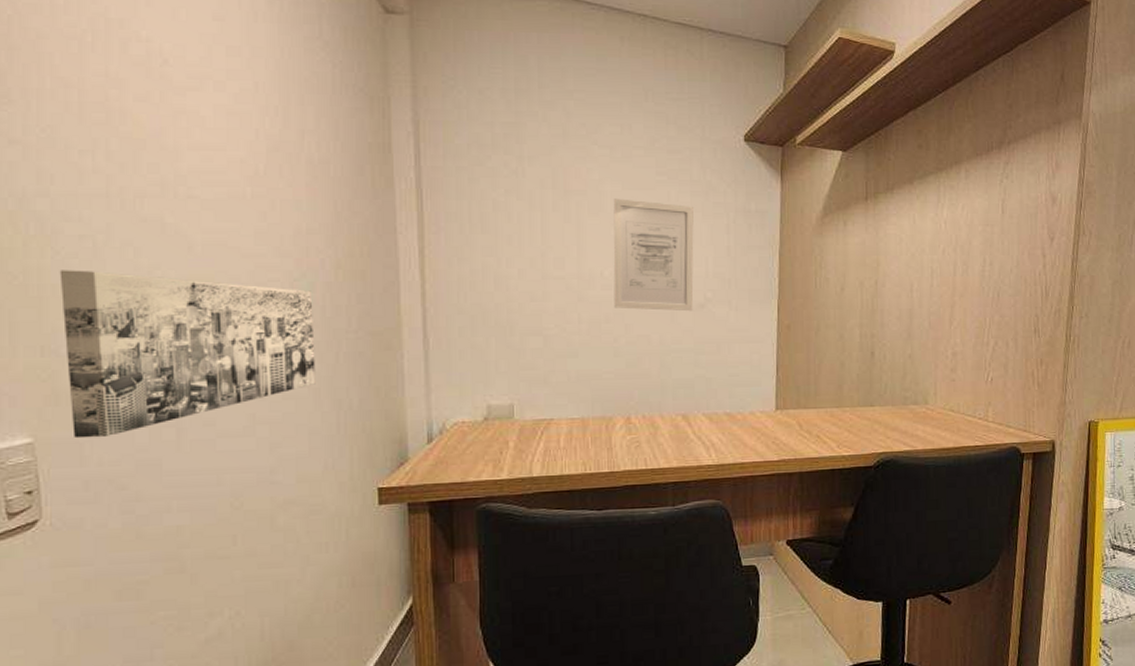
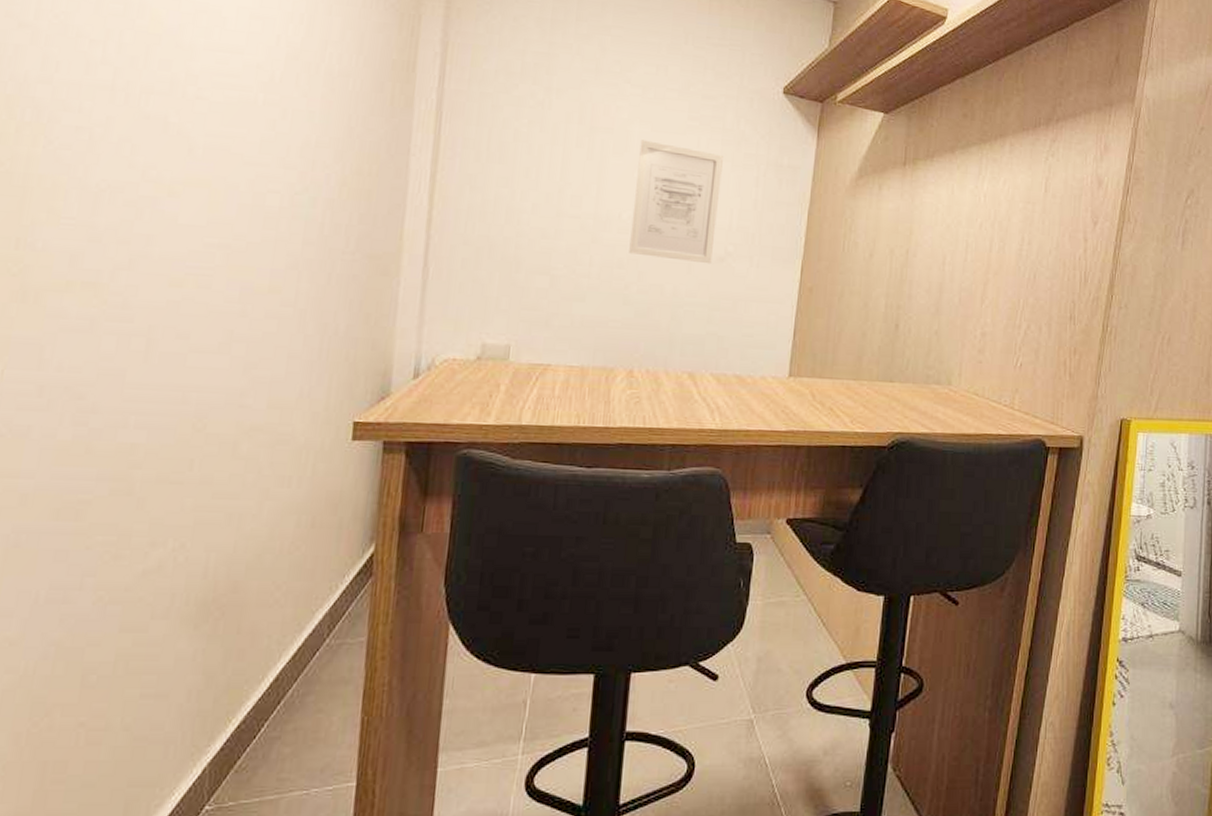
wall art: present [59,270,316,439] -> none [35,160,312,341]

